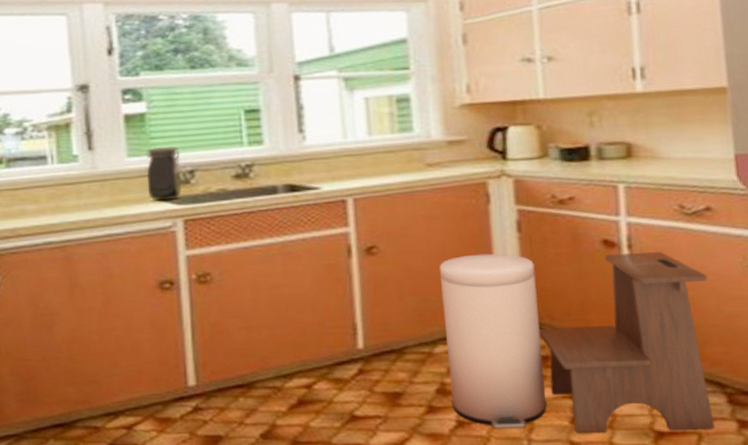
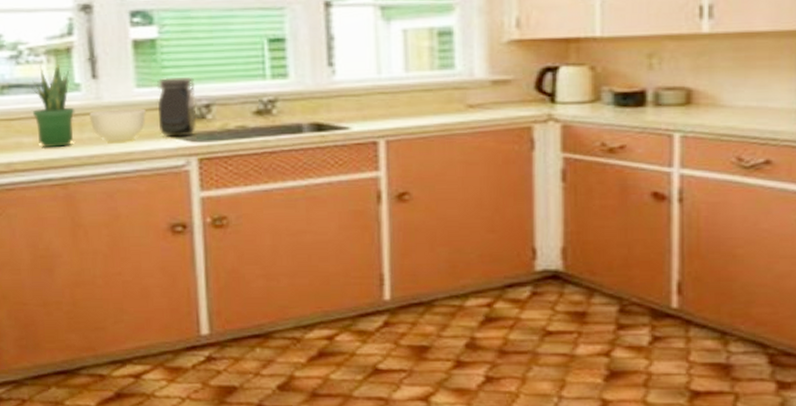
planter: none [35,139,73,214] -> present [31,65,75,148]
bowl: none [86,175,136,207] -> present [89,107,146,142]
pedal bin: present [439,253,547,429] -> none [475,203,581,385]
step stool: present [538,251,715,433] -> none [577,206,760,391]

